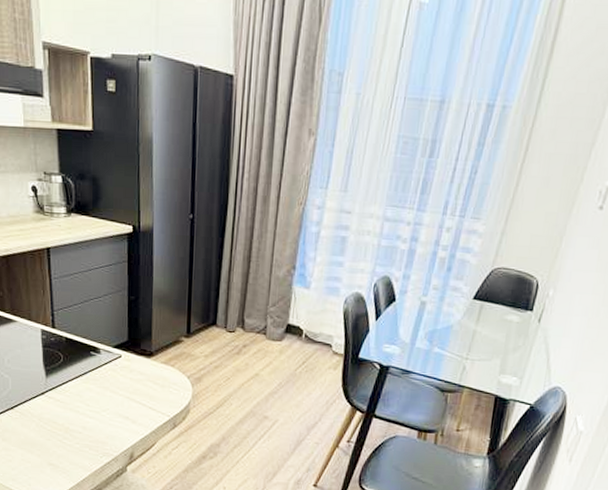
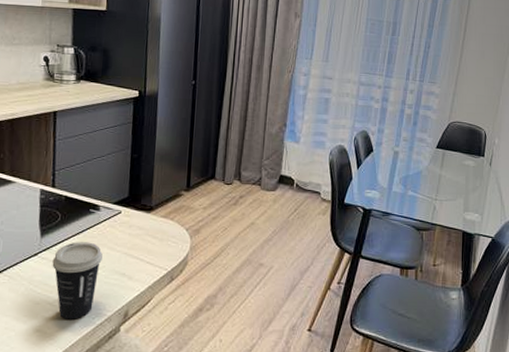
coffee cup: none [59,383,106,457] -> present [52,242,103,319]

